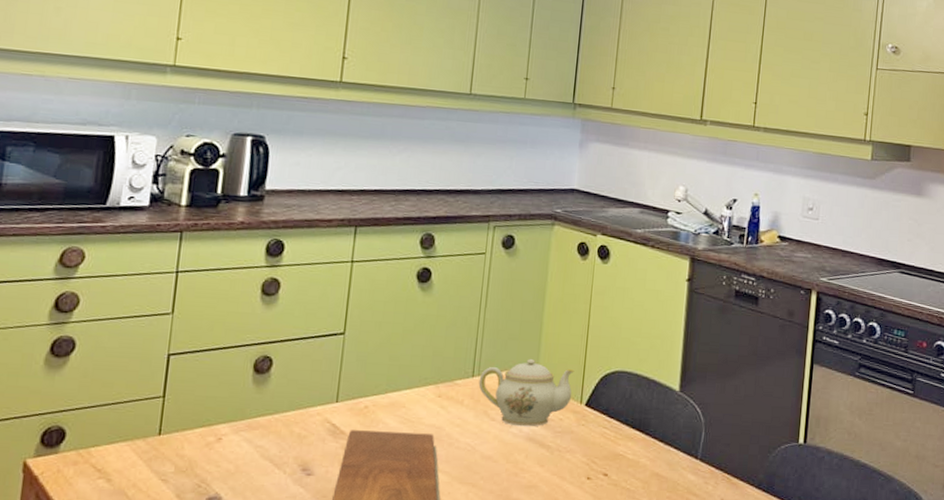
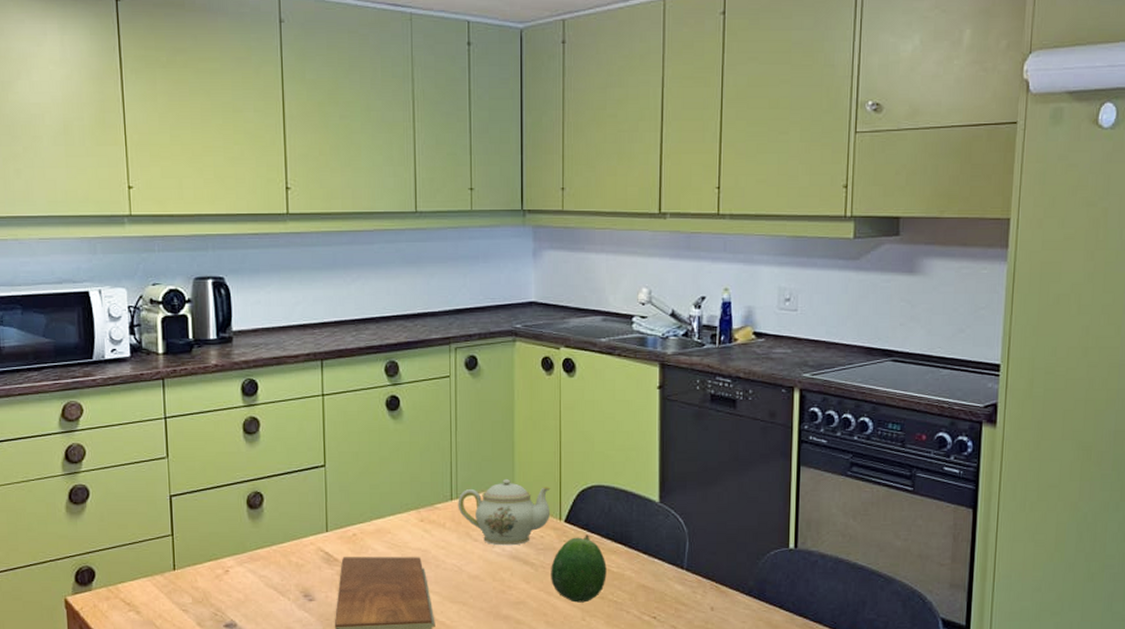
fruit: none [565,419,623,489] -> present [551,535,607,603]

